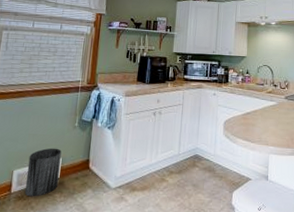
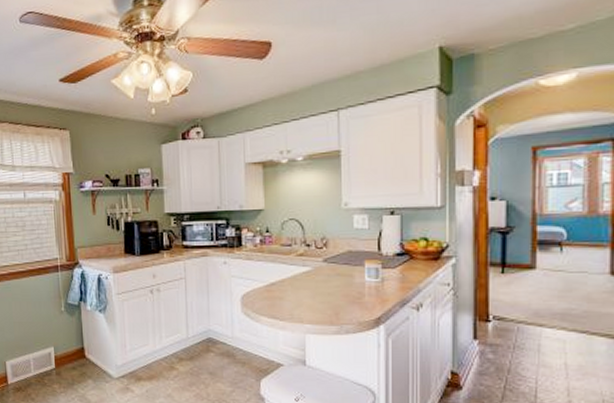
trash can: present [24,148,62,197] -> none [18,336,55,389]

